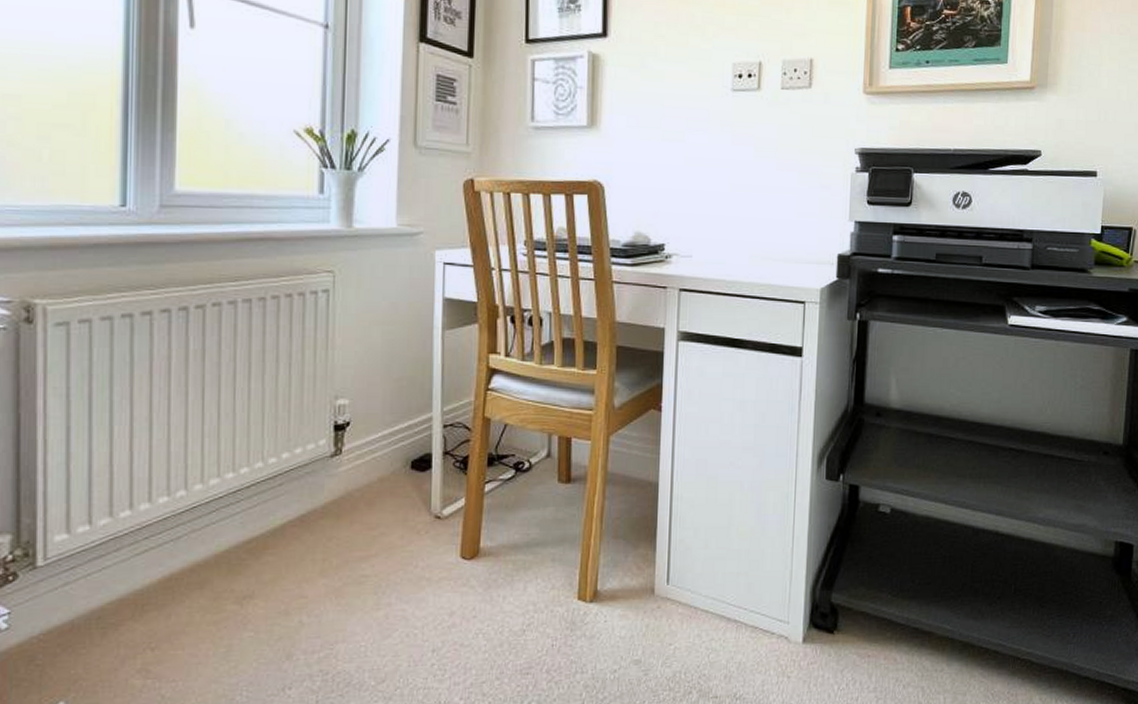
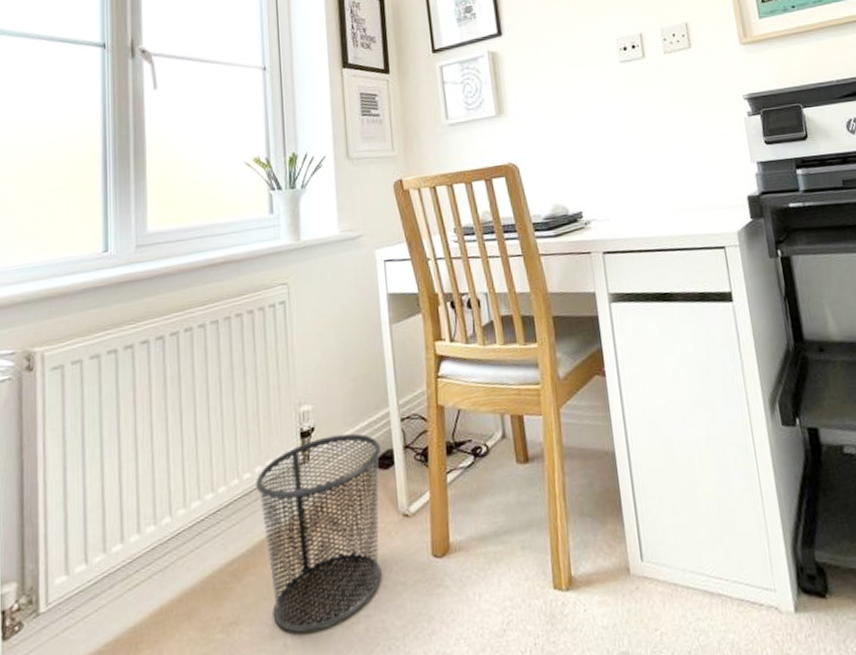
trash can: none [281,432,419,613] -> present [255,433,382,633]

